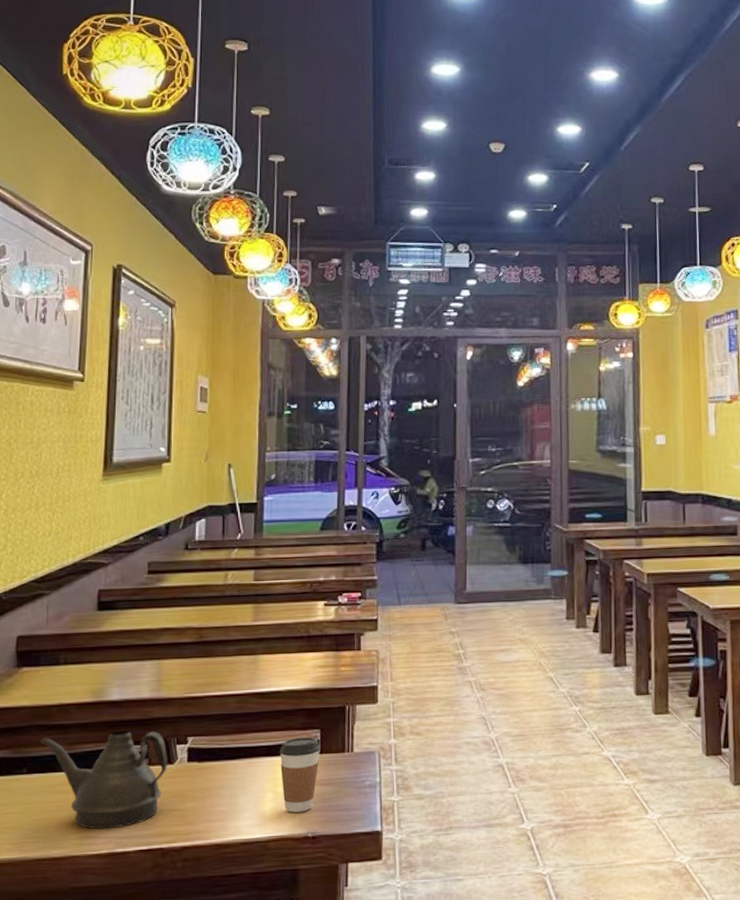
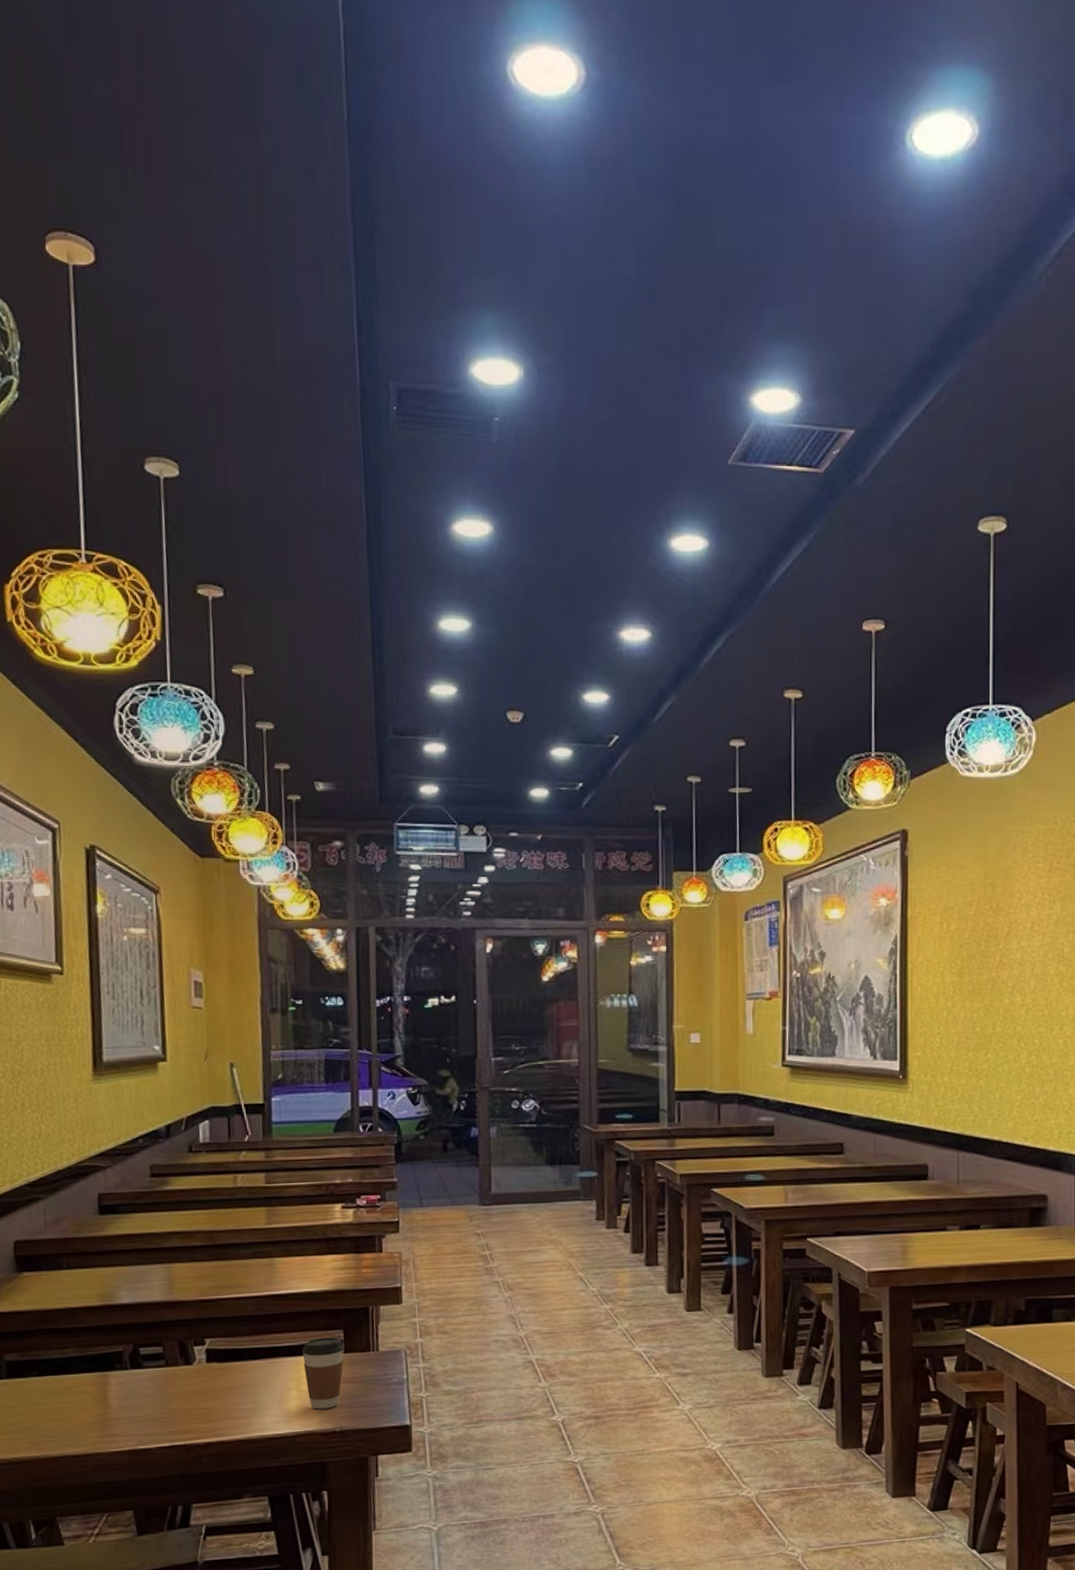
teapot: present [41,730,167,830] -> none [49,1333,186,1428]

